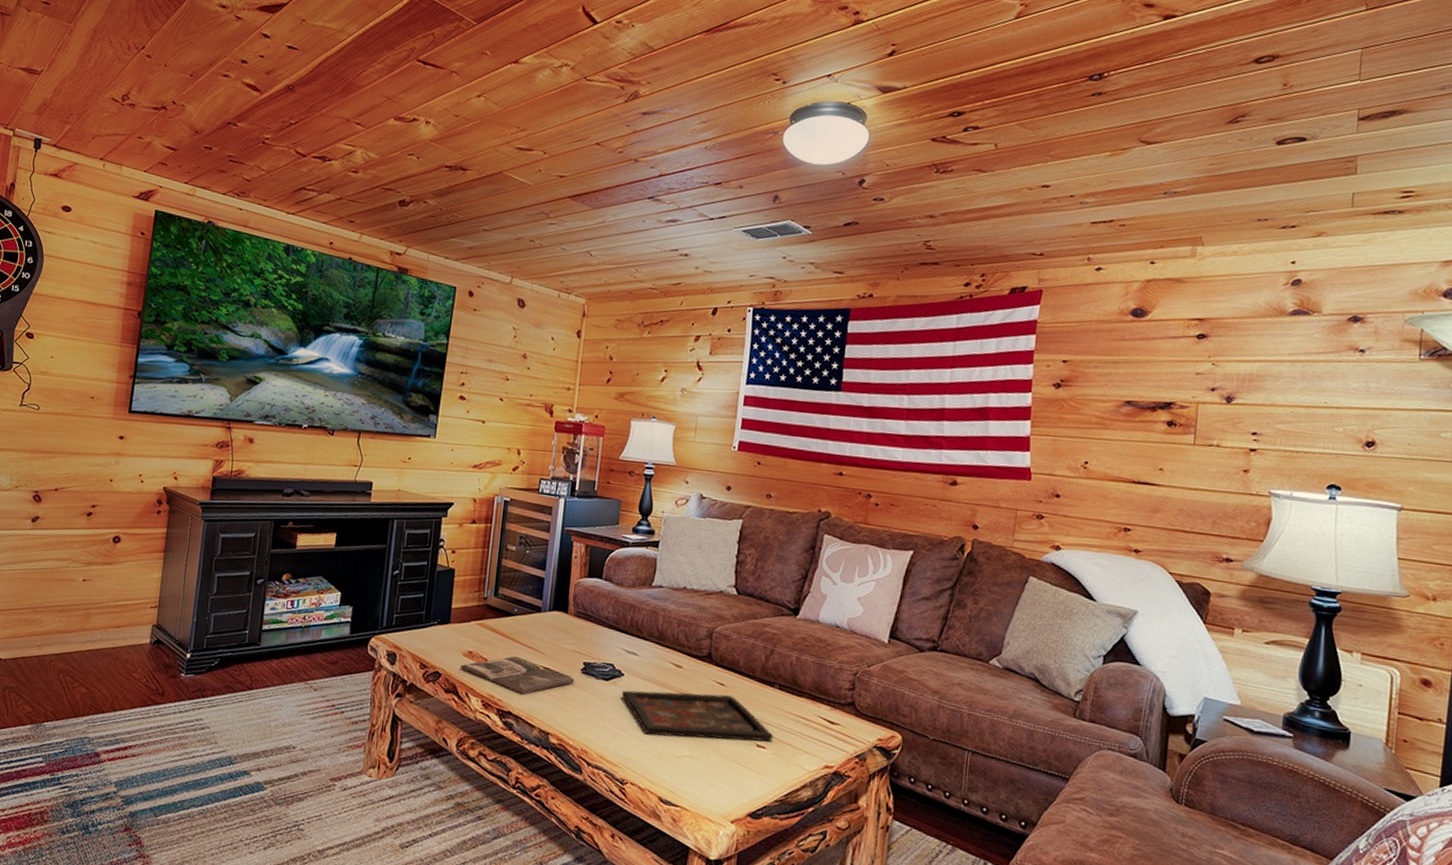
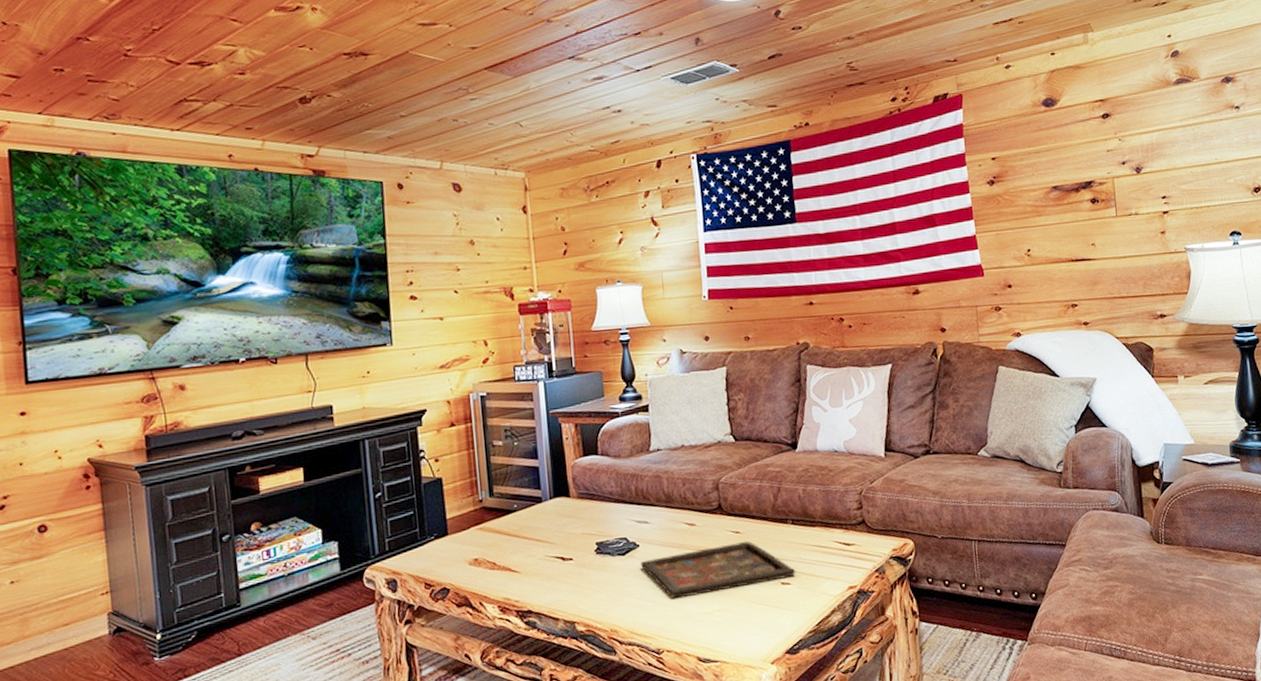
magazine: present [460,656,575,694] -> none [468,552,591,590]

